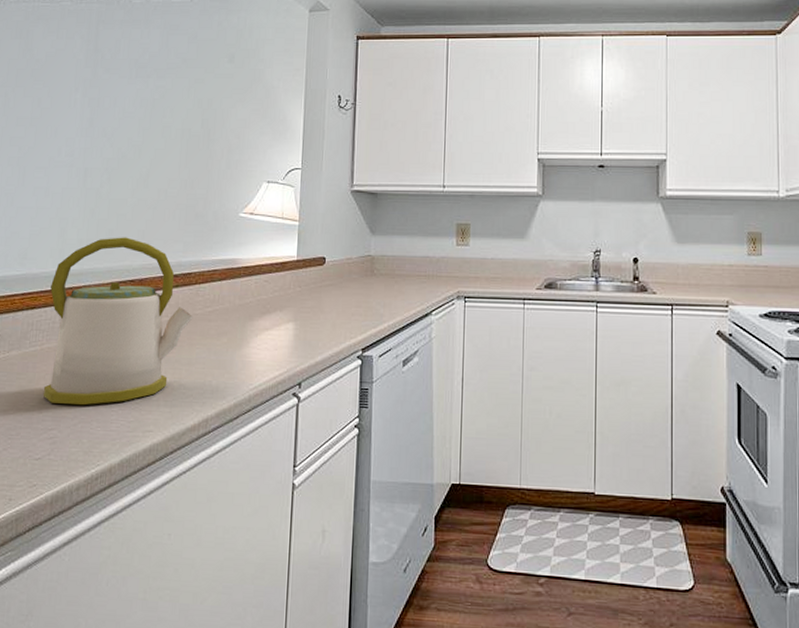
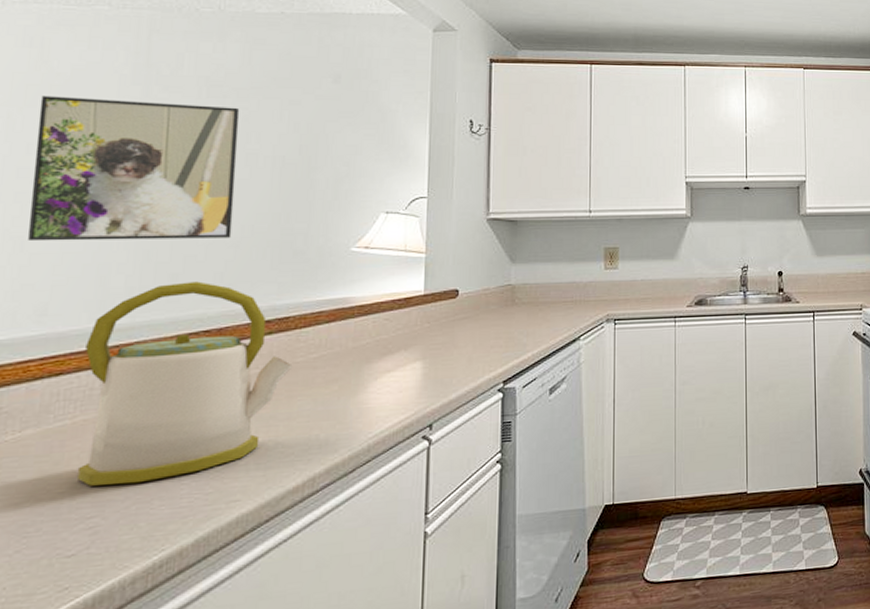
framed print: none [15,78,159,200] -> present [27,95,240,242]

